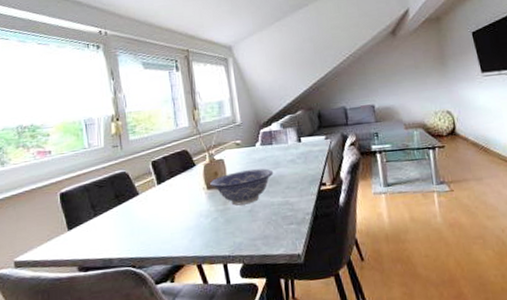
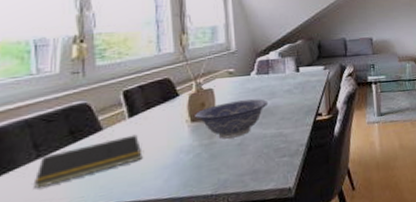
notepad: none [95,199,171,242] -> present [34,134,143,189]

